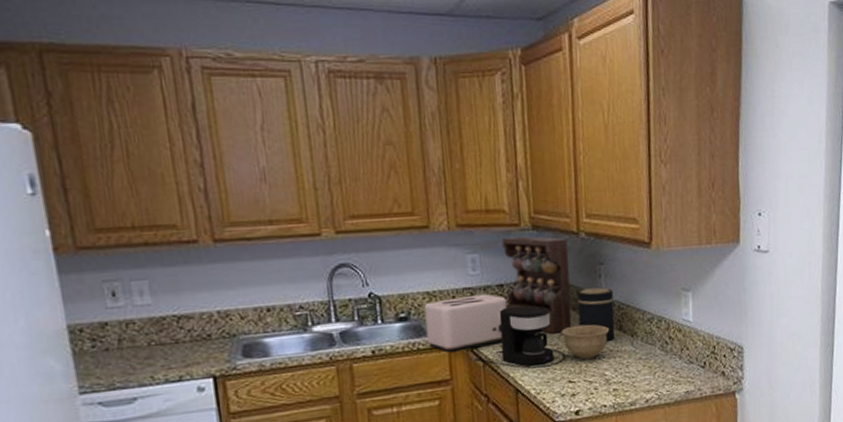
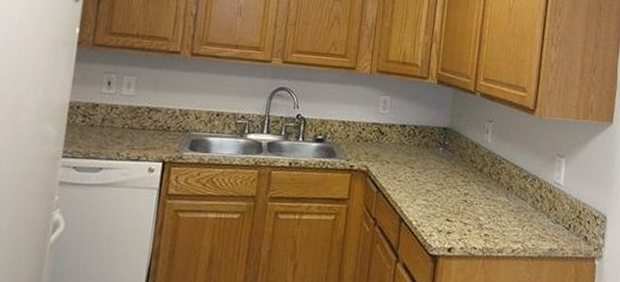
toaster: present [424,293,508,354] -> none [335,129,406,177]
coffee maker: present [472,305,566,369] -> none [369,145,448,203]
spice rack: present [501,235,572,334] -> none [405,86,465,175]
bowl: present [561,324,610,360] -> none [447,170,489,203]
cylinder: present [577,287,615,341] -> none [463,140,496,190]

